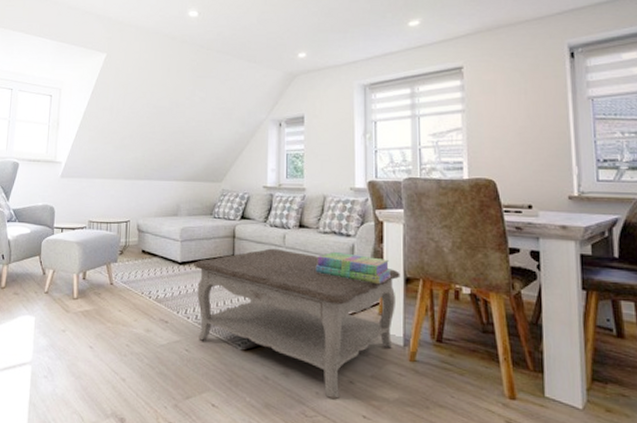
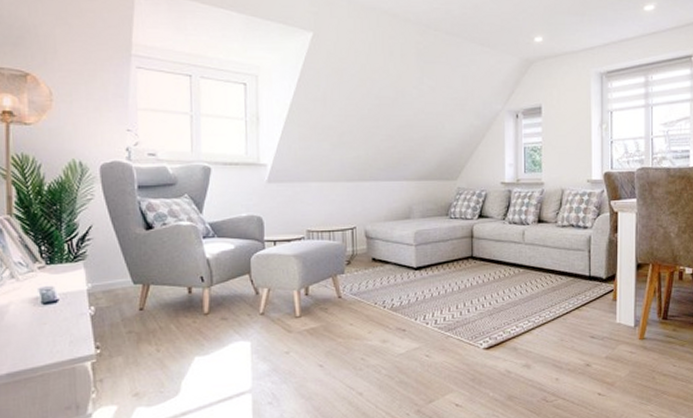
coffee table: present [194,248,400,399] -> none [431,245,633,382]
stack of books: present [315,251,392,285] -> none [554,244,625,273]

